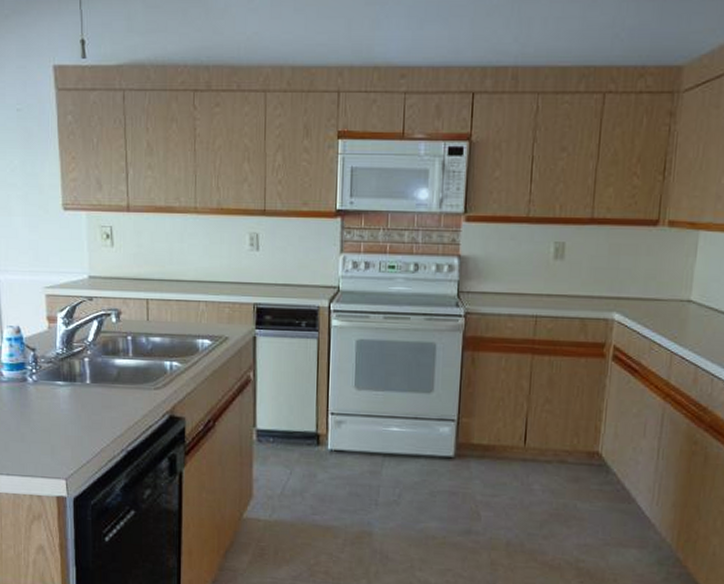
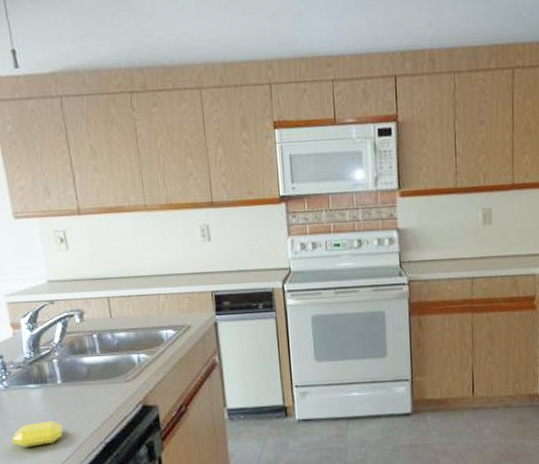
soap bar: none [34,421,86,446] -> present [12,421,63,447]

